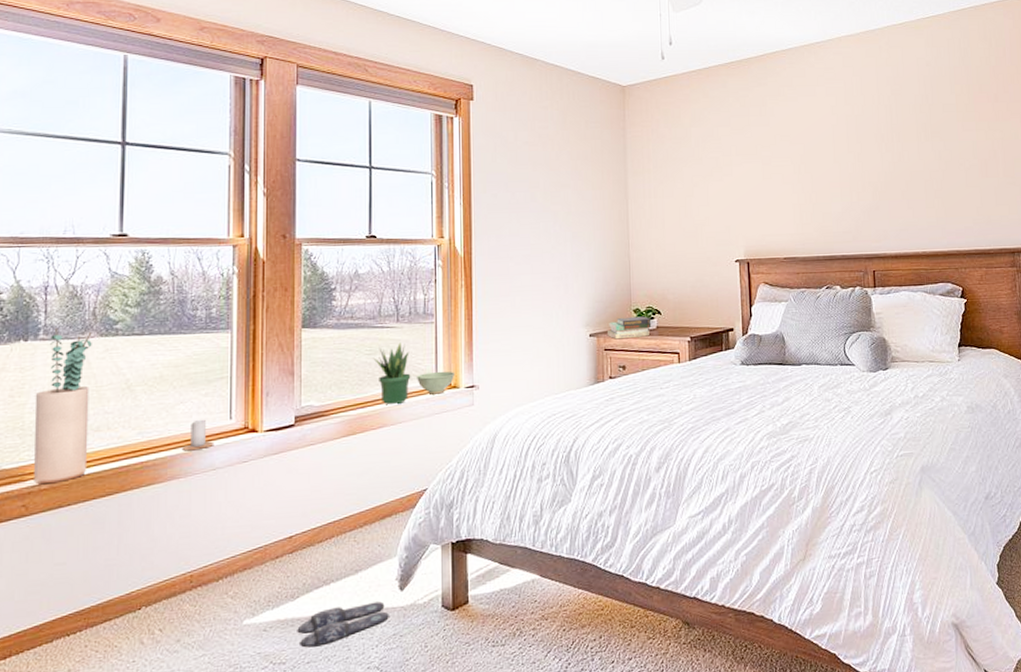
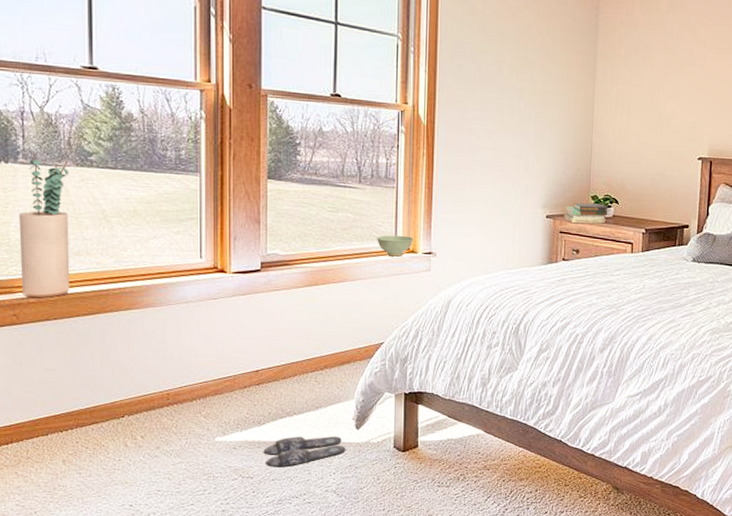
candle: present [183,419,215,451] -> none [157,255,186,283]
planter: present [373,342,411,405] -> none [335,203,372,262]

